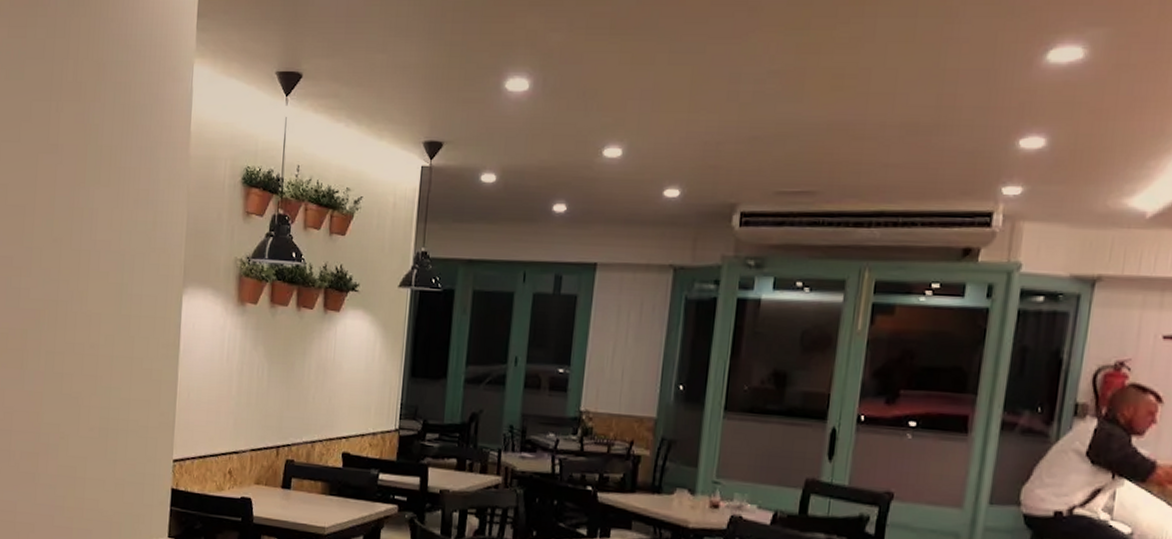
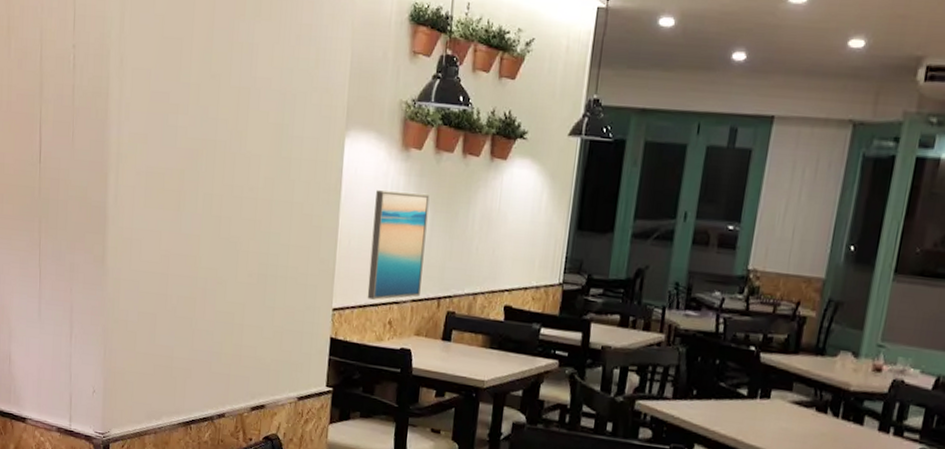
wall art: none [207,344,266,450] -> present [367,190,430,300]

